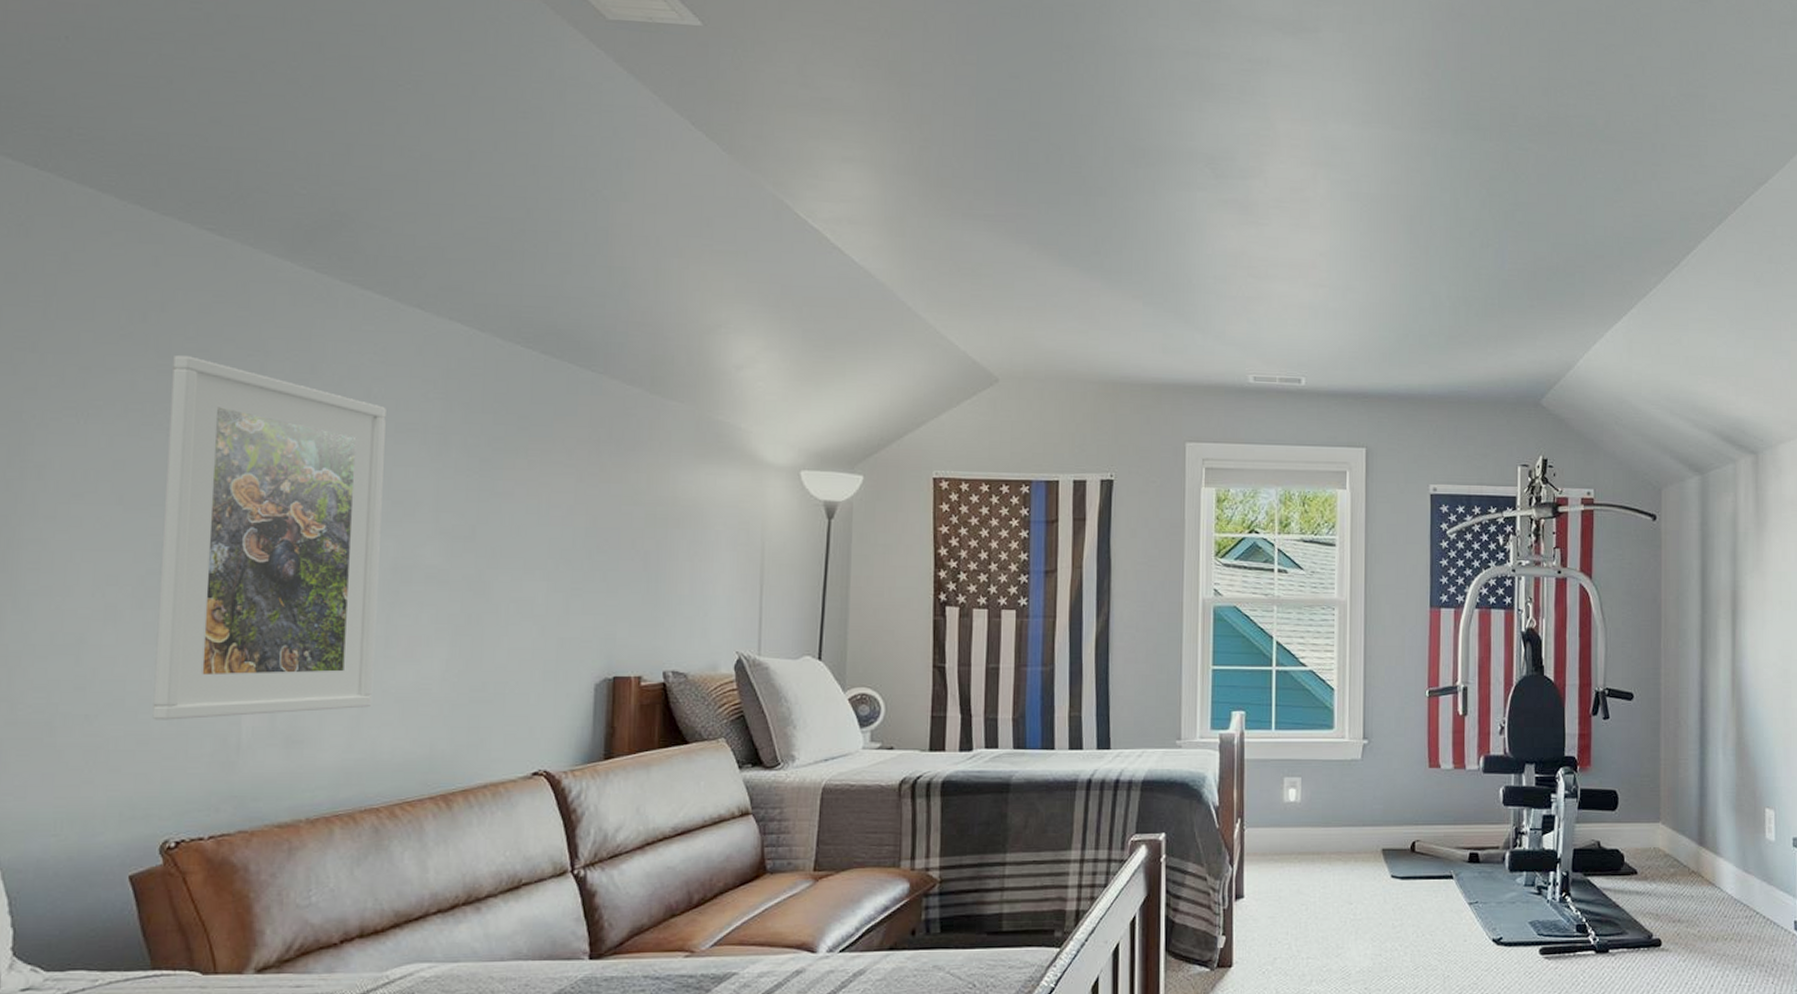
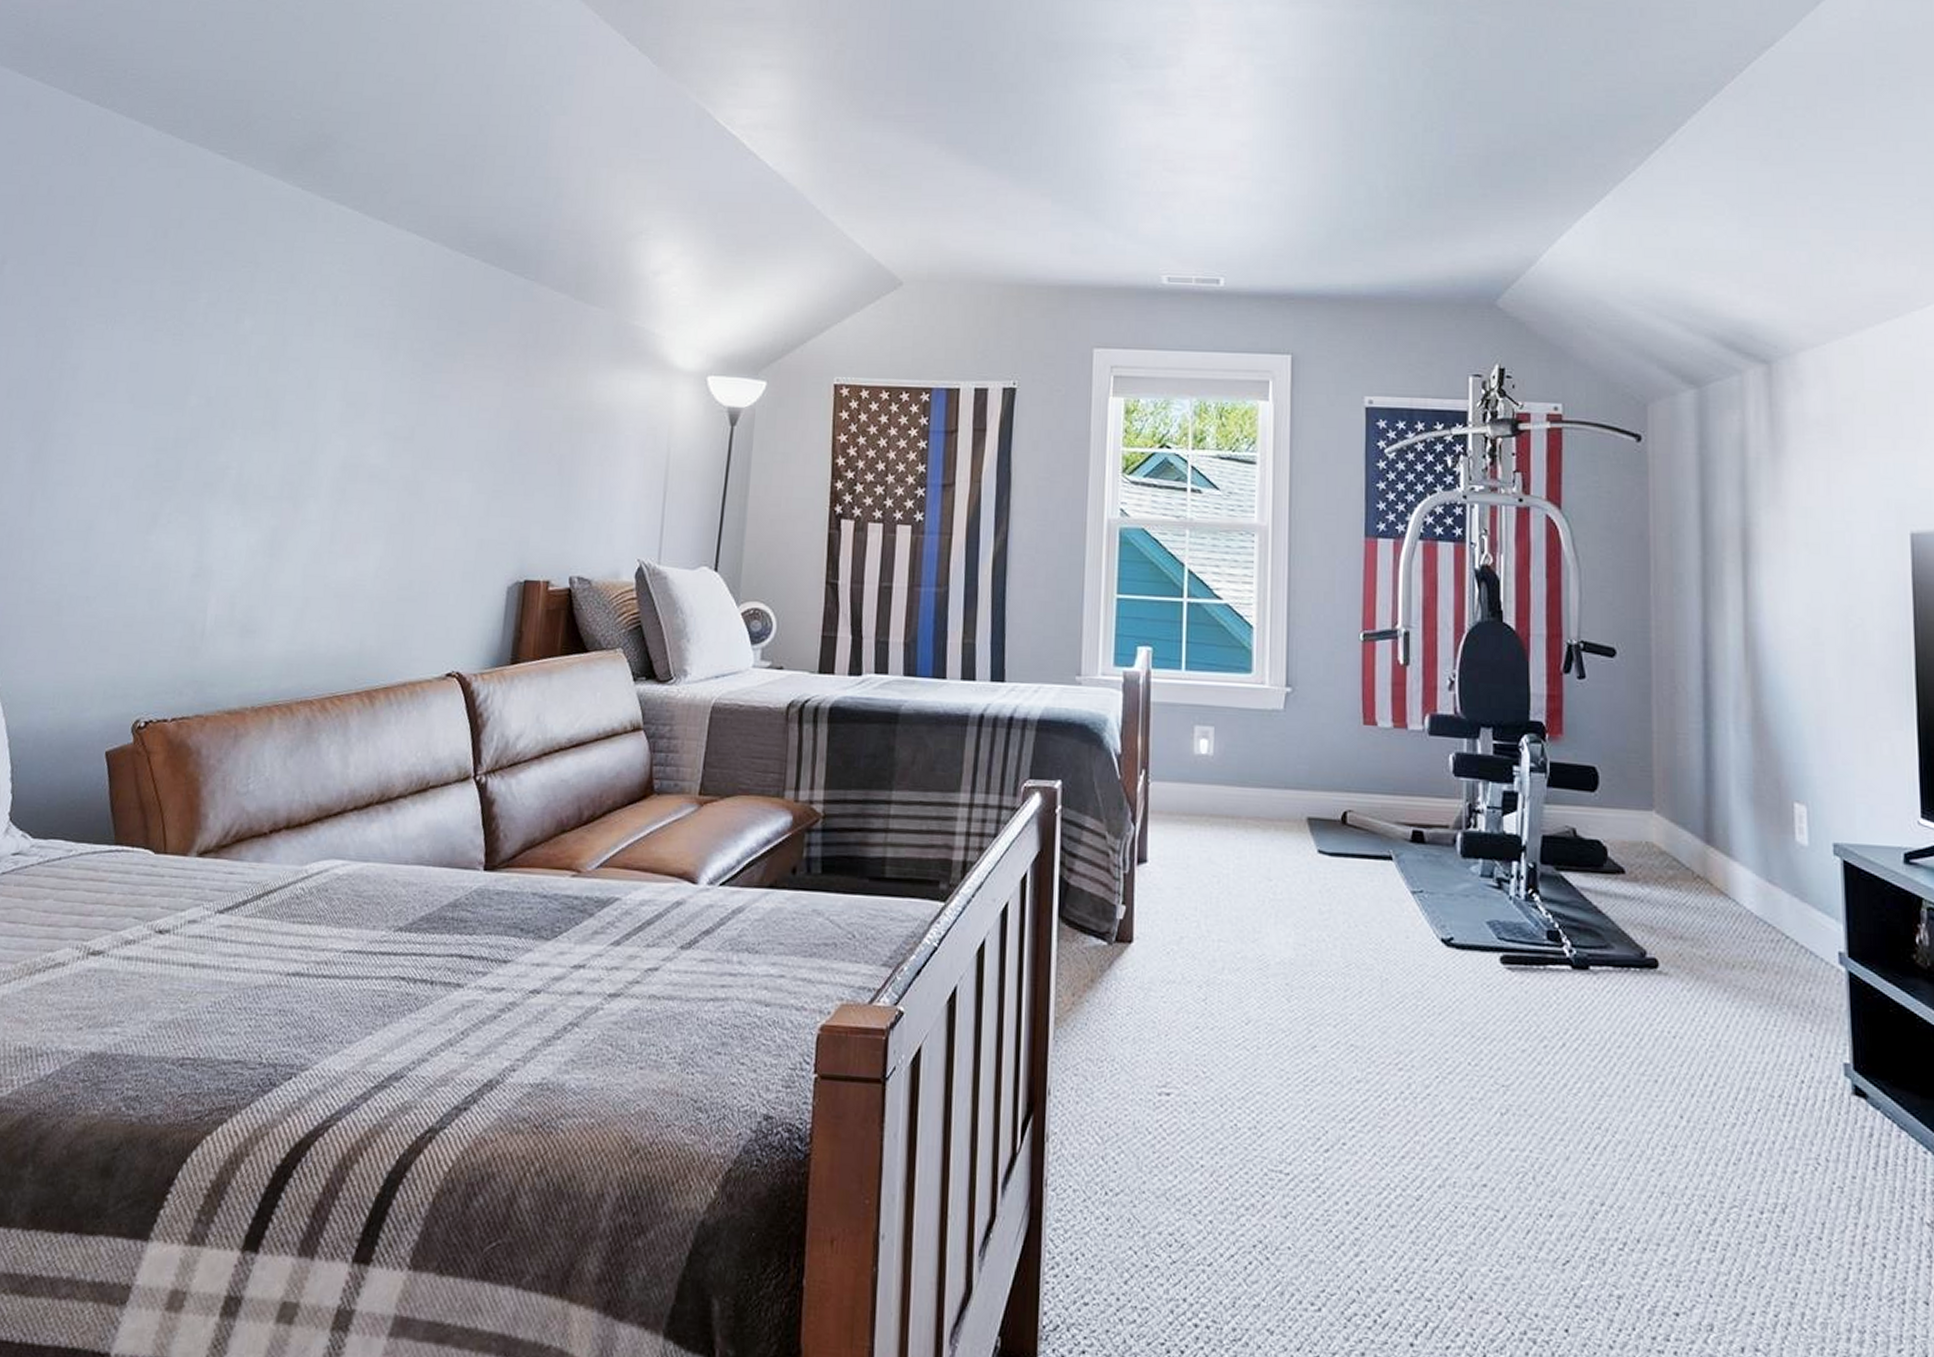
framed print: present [152,356,386,720] -> none [138,268,349,605]

